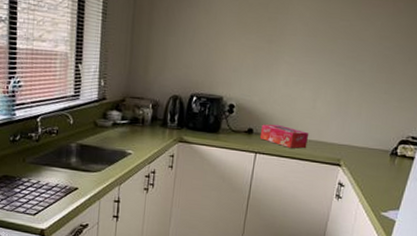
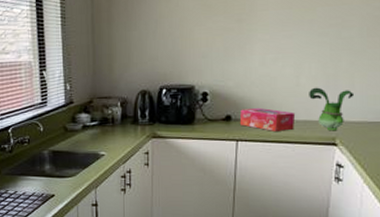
toy figurine: none [322,112,361,153] -> present [309,87,355,131]

